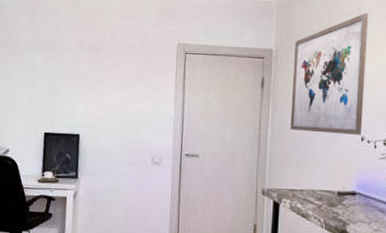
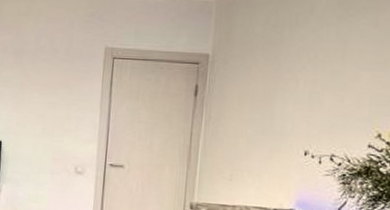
wall art: present [290,13,369,135] -> none [224,13,322,149]

